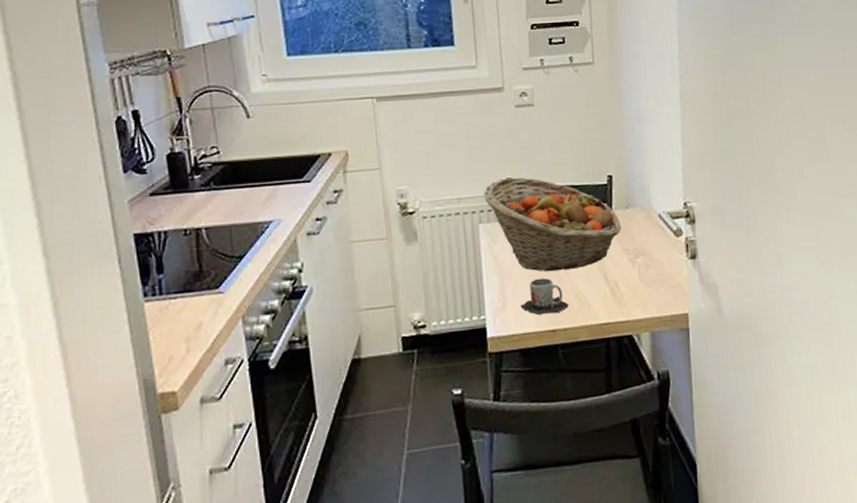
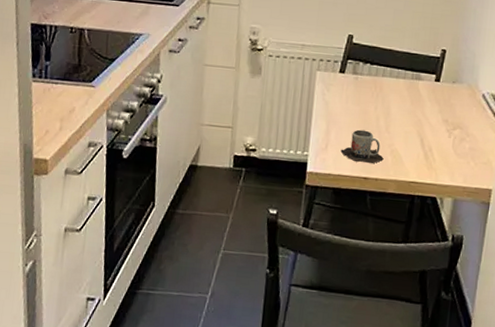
fruit basket: present [484,177,622,272] -> none [325,34,446,128]

